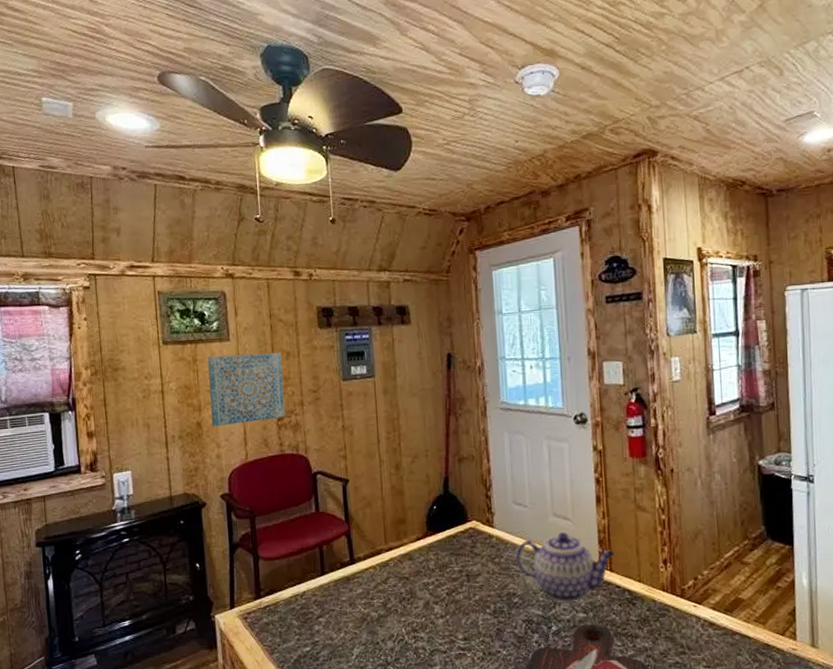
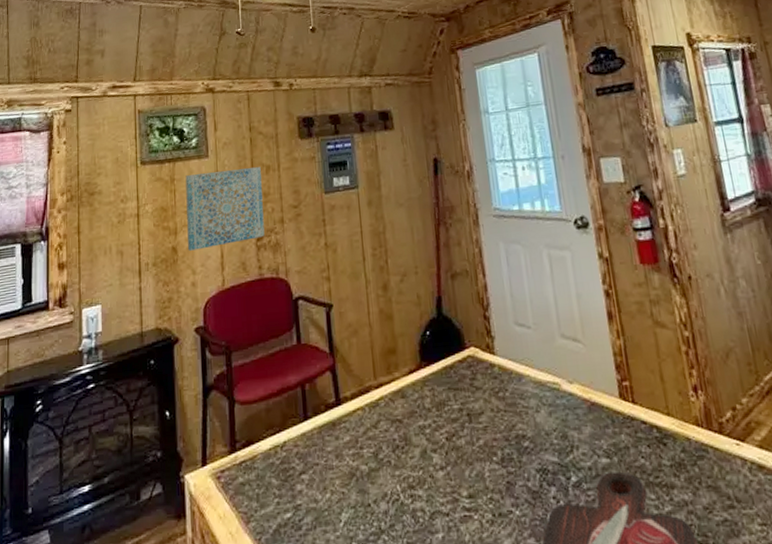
teapot: present [516,532,615,602] -> none [522,357,636,445]

